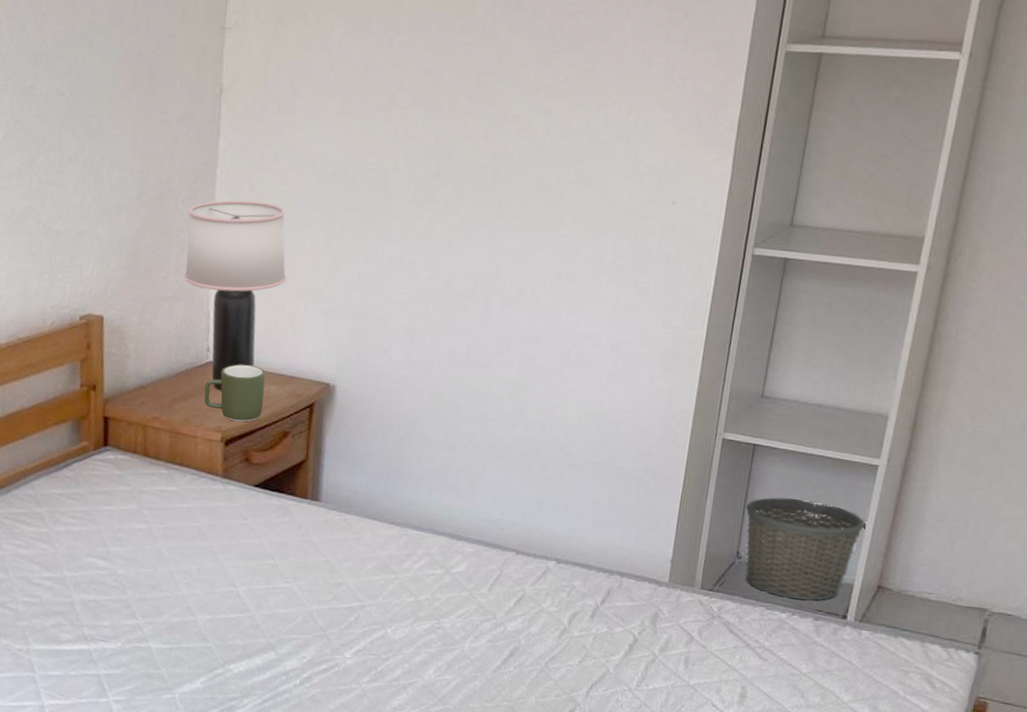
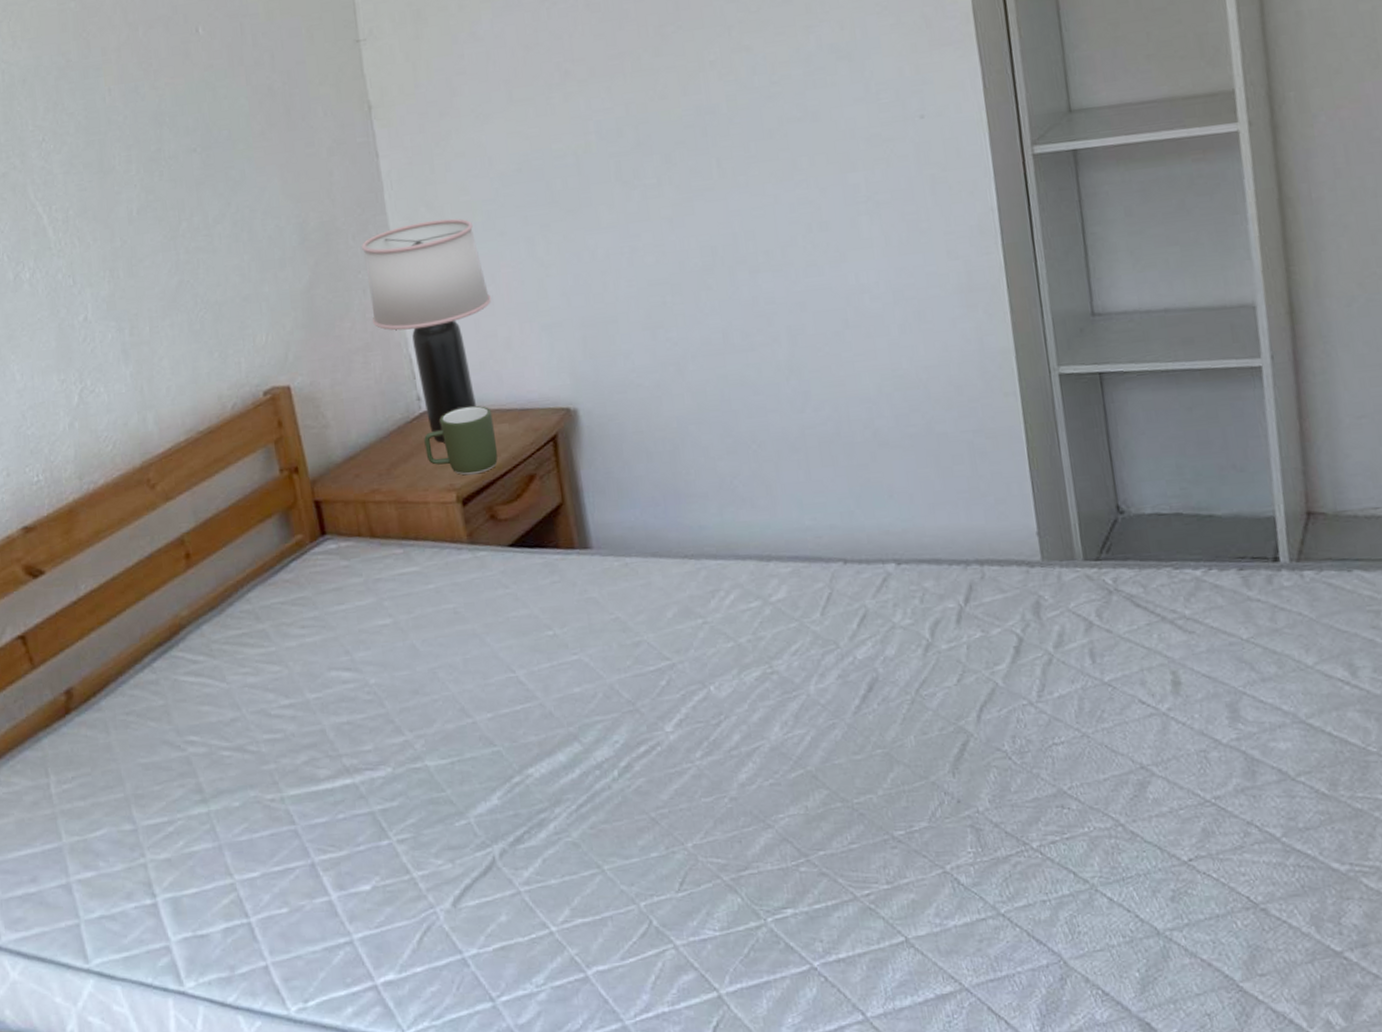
basket: present [746,497,865,601] -> none [1111,425,1267,550]

